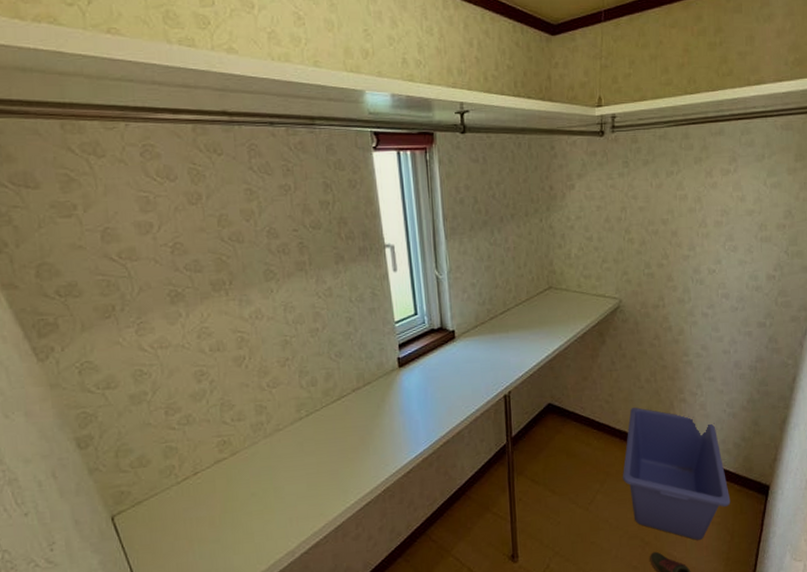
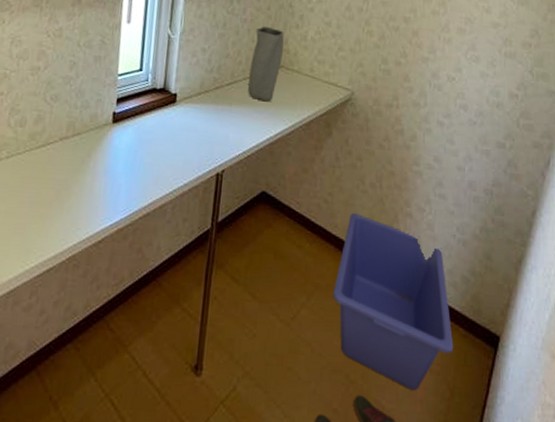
vase: none [520,252,550,323] -> present [248,26,284,102]

